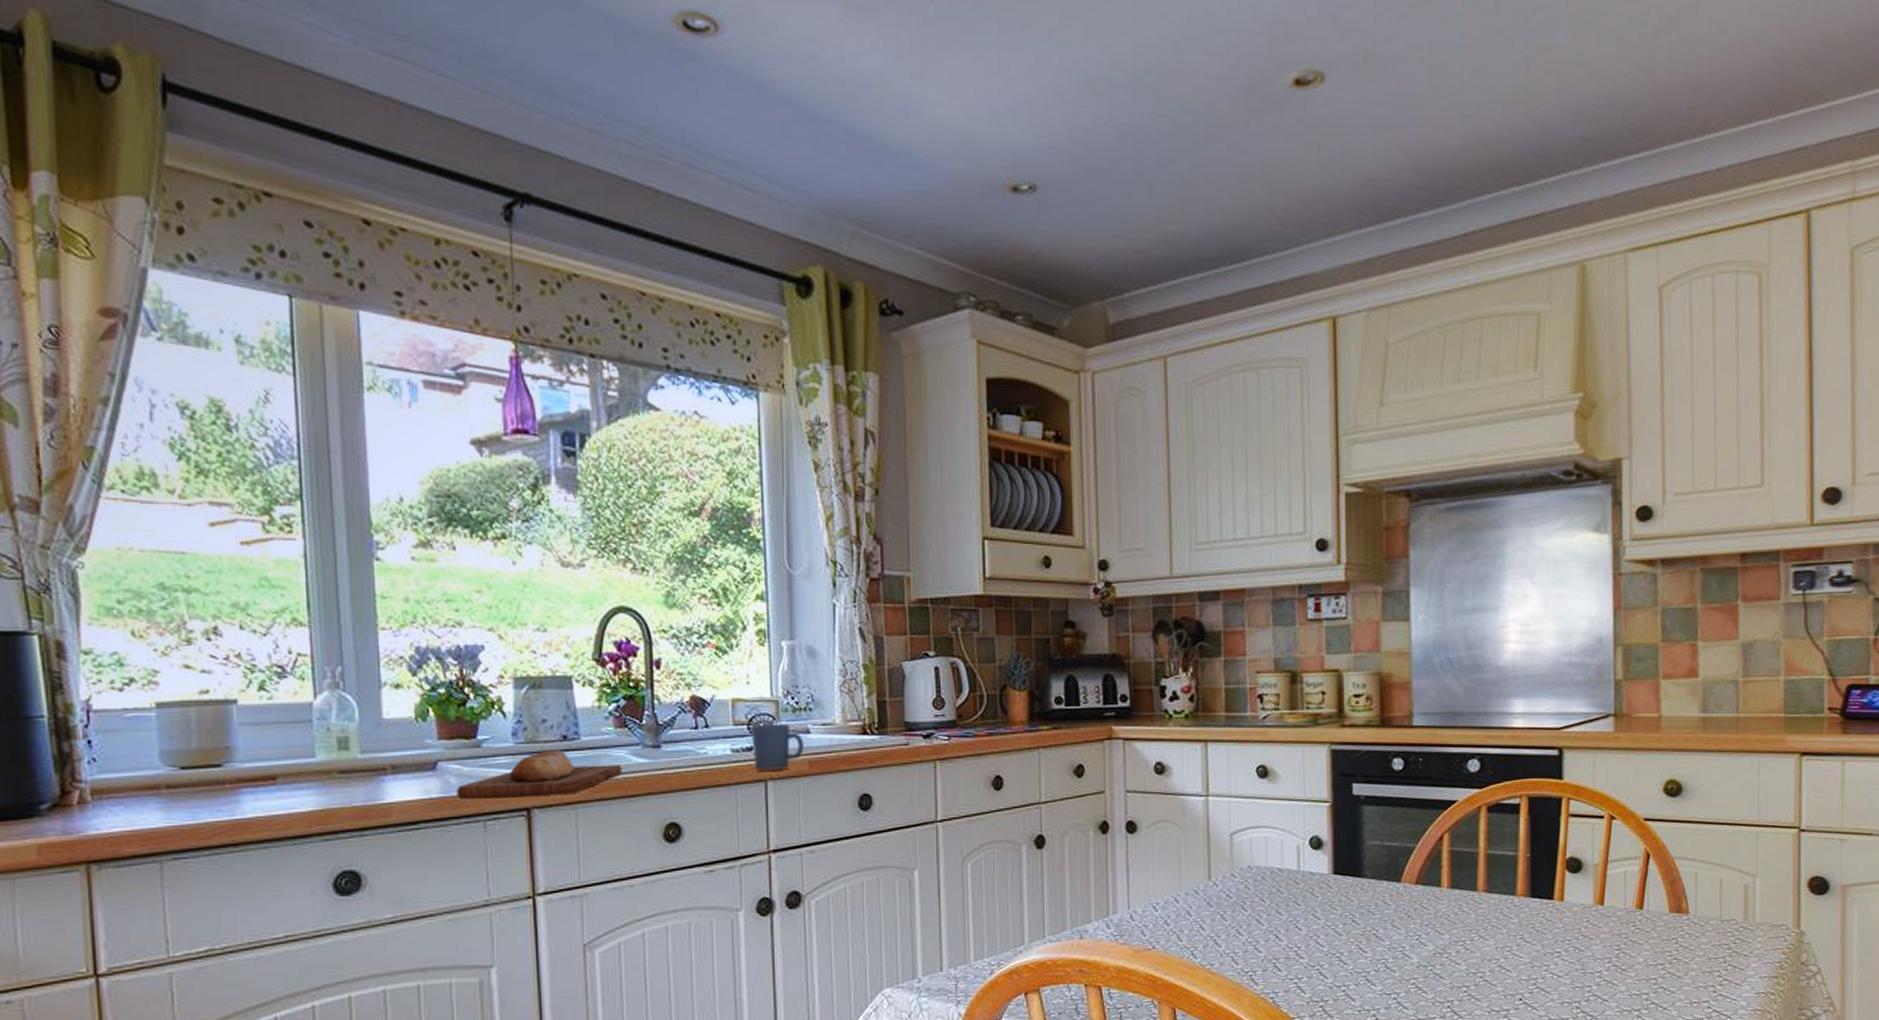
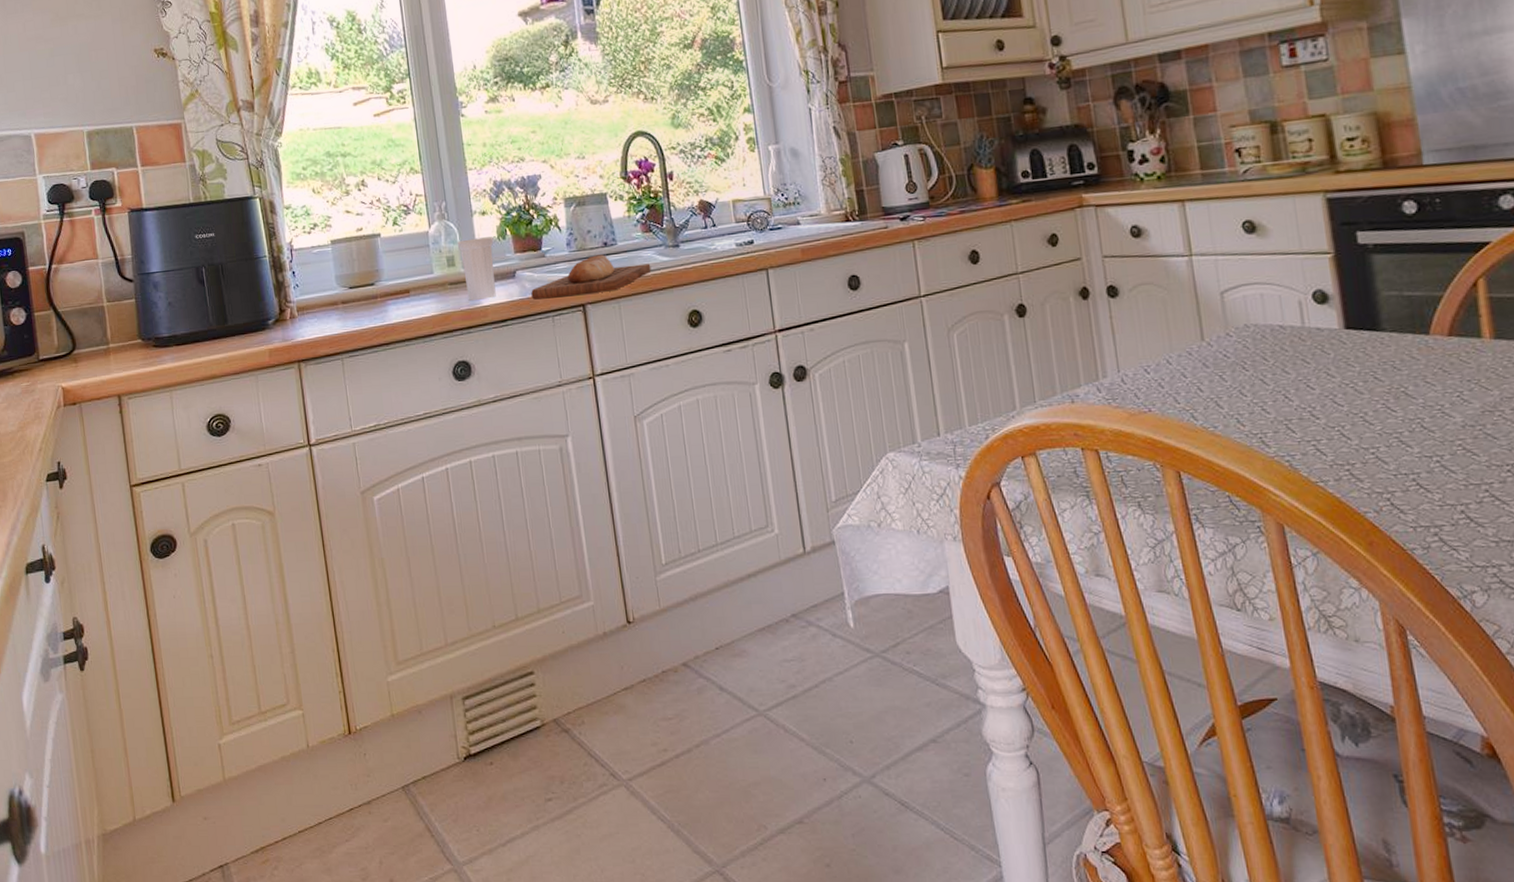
cup: none [354,716,409,797] -> present [457,236,496,302]
mug: present [751,723,804,771] -> none [750,217,796,261]

